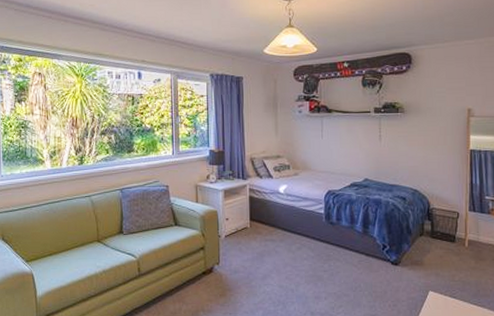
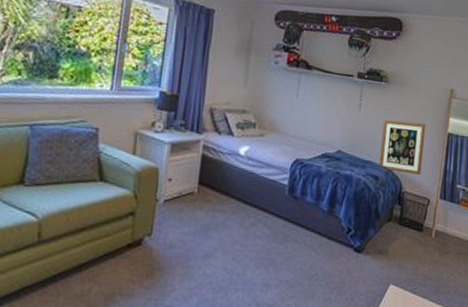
wall art: none [404,144,447,192] -> present [379,120,425,175]

